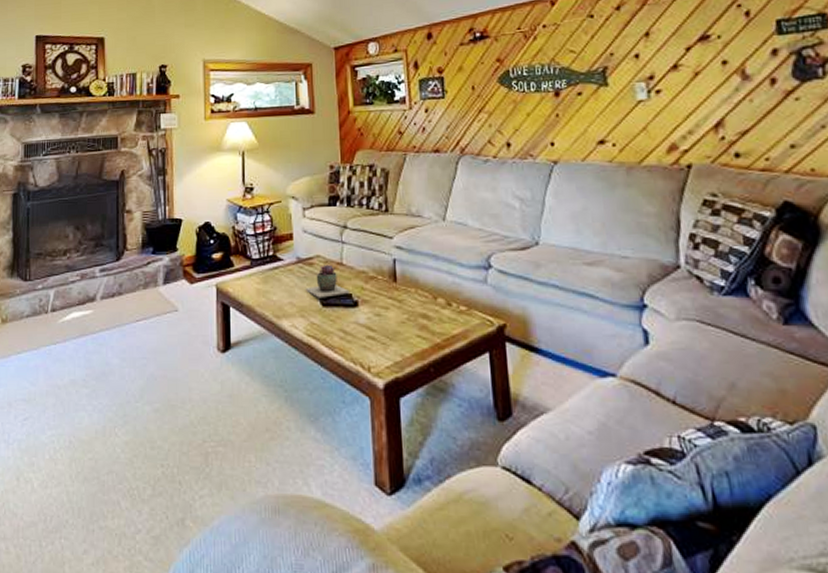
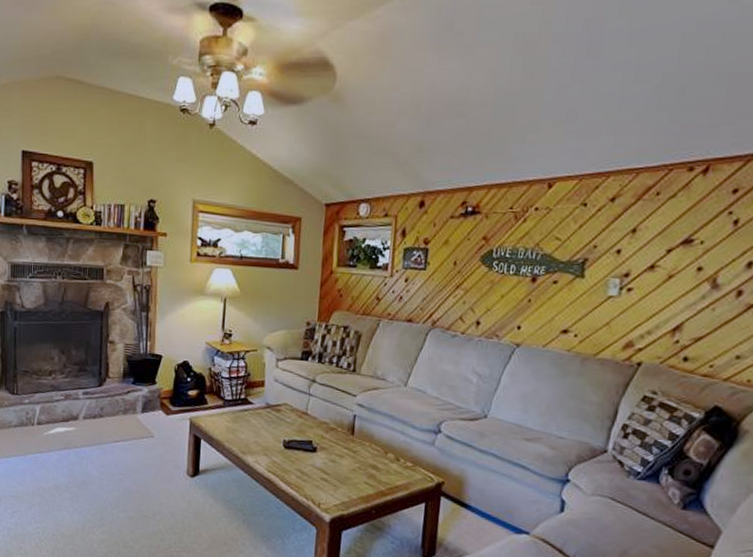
succulent plant: present [305,264,349,298] -> none [270,412,310,442]

